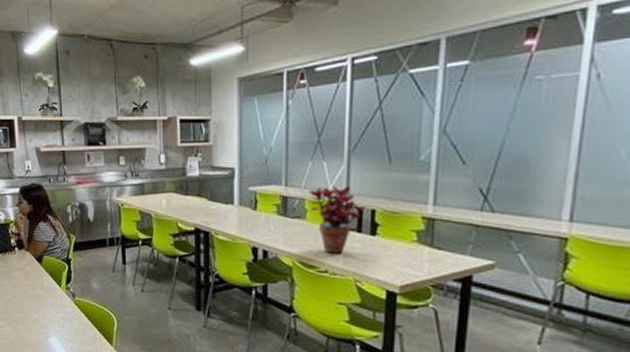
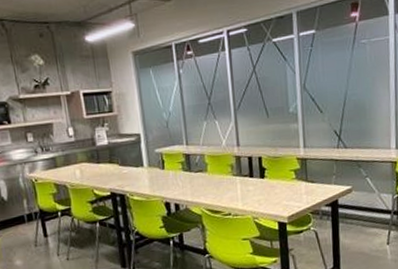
potted plant: present [308,186,366,254] -> none [206,139,254,199]

